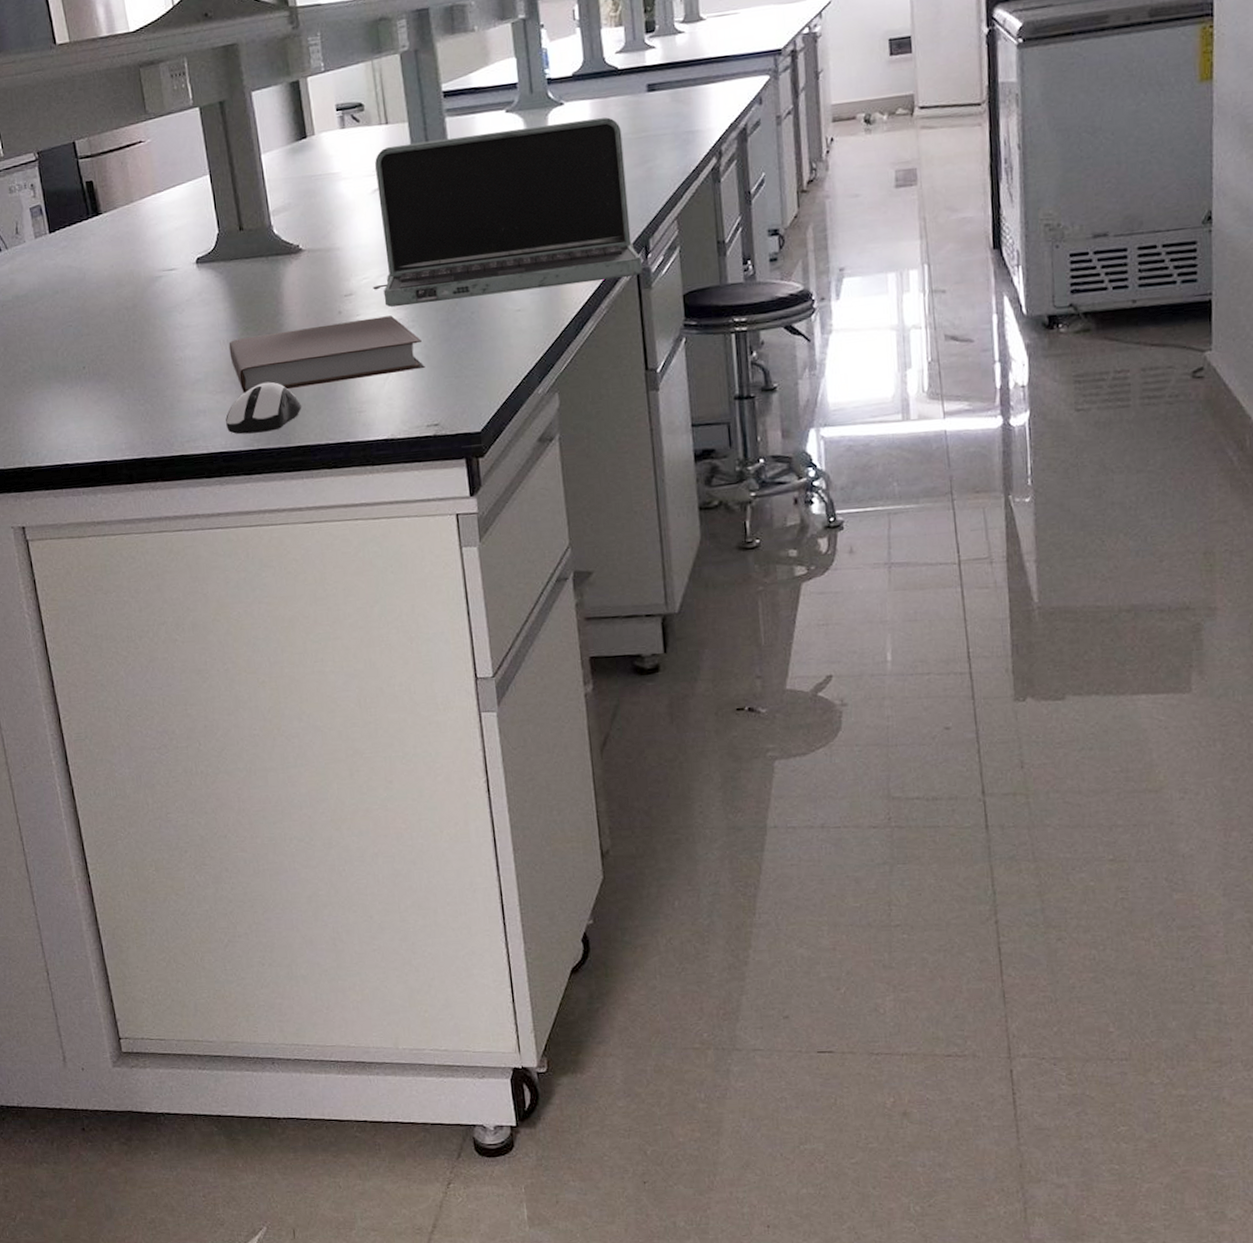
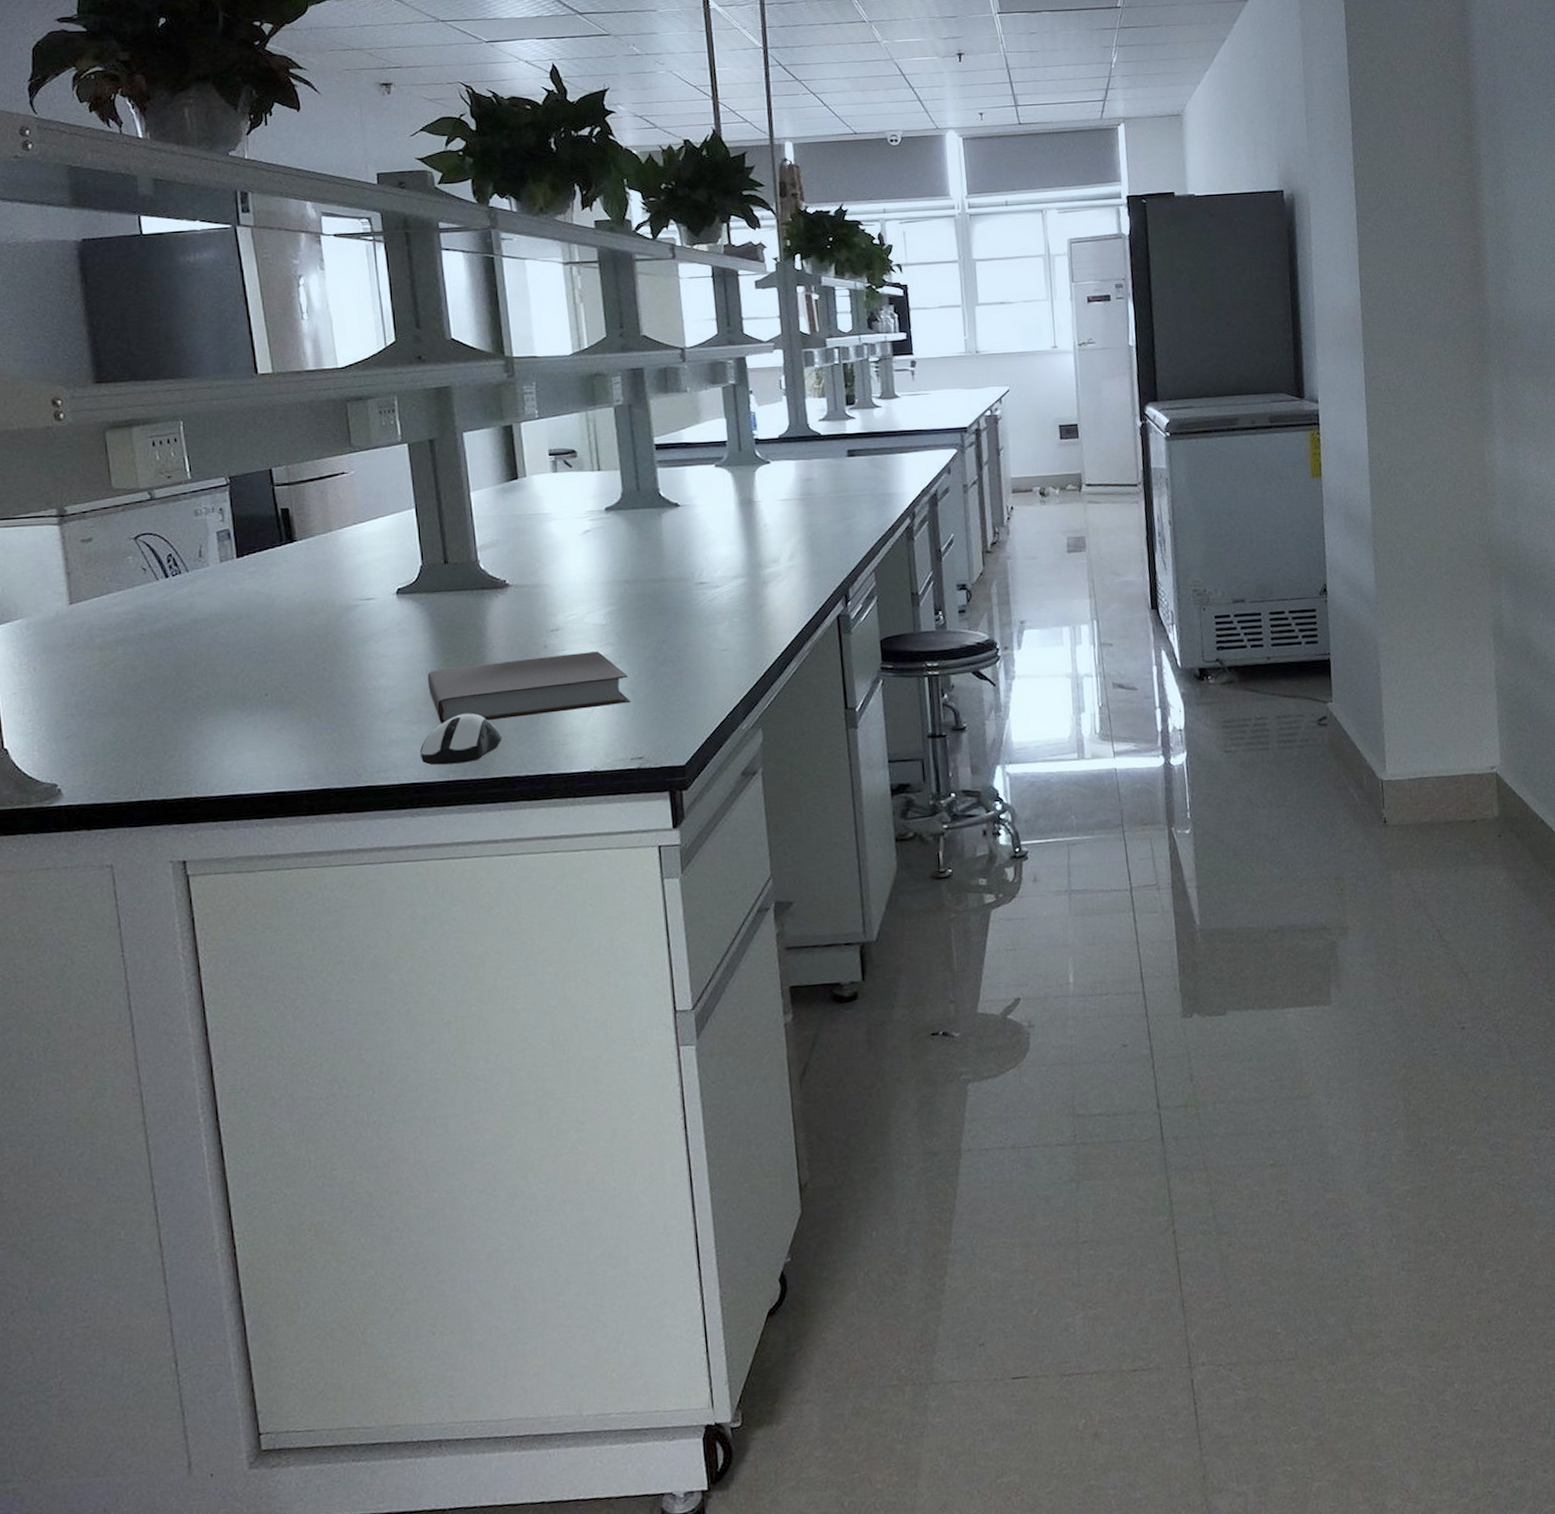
laptop: present [373,117,643,307] -> none [580,476,843,643]

